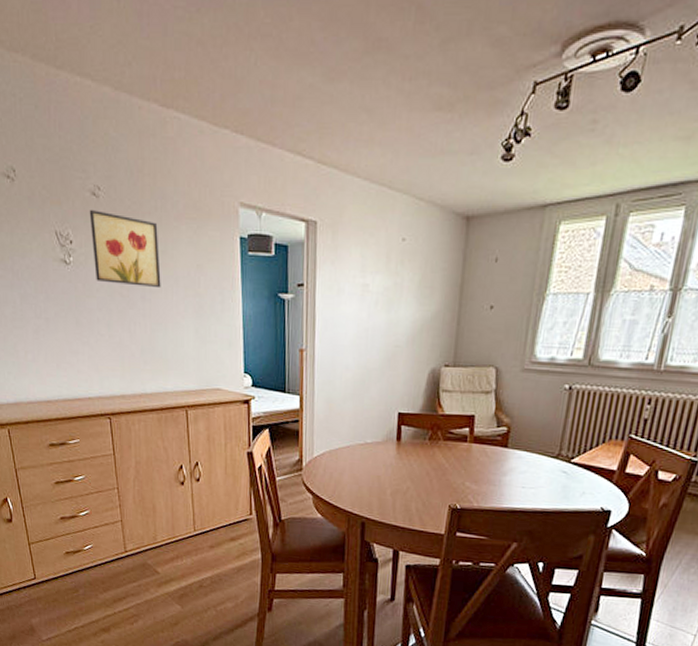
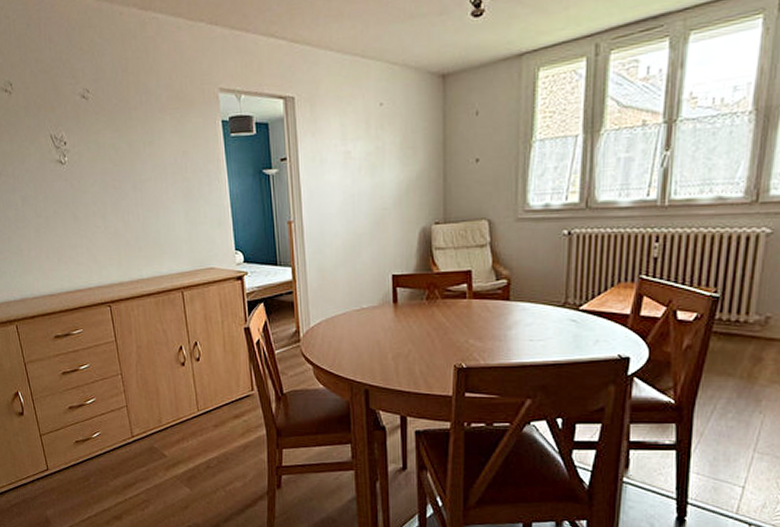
wall art: present [89,210,161,289] -> none [80,111,150,178]

